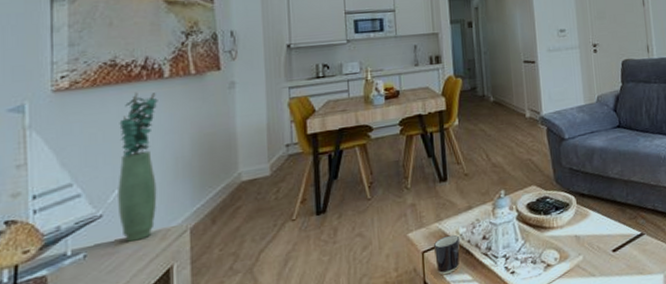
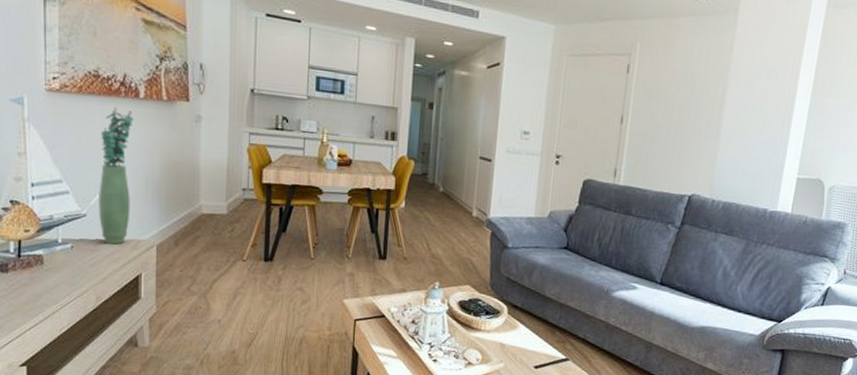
mug: present [433,235,461,275] -> none [365,311,391,346]

